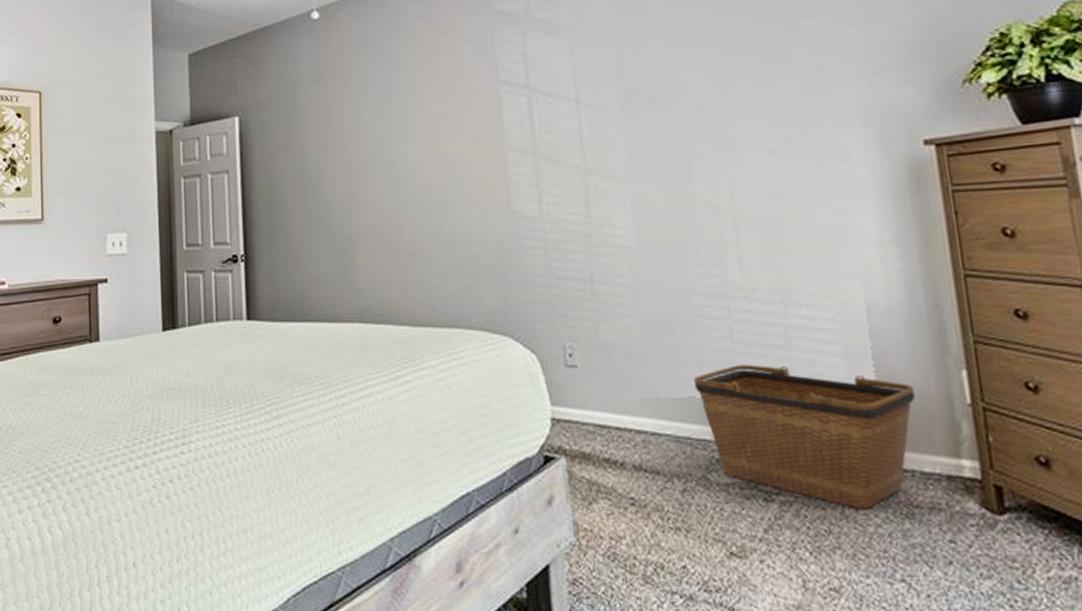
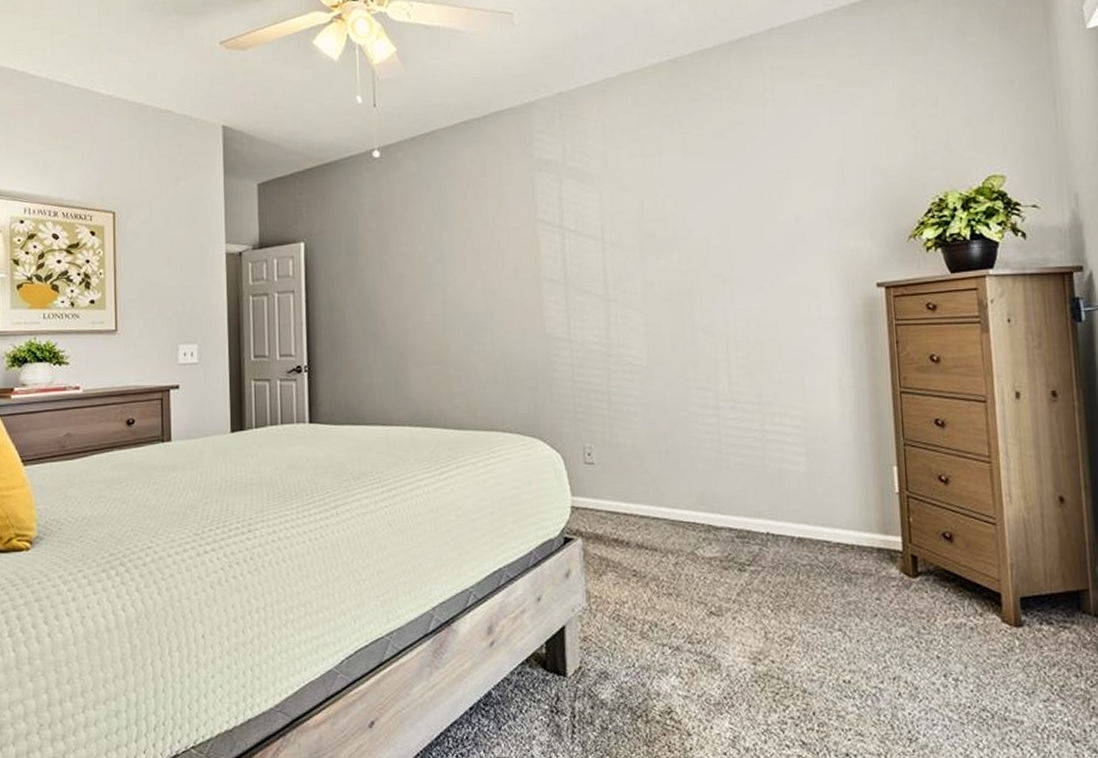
bicycle basket: present [694,364,916,510] -> none [688,462,858,576]

